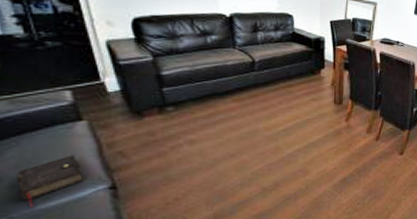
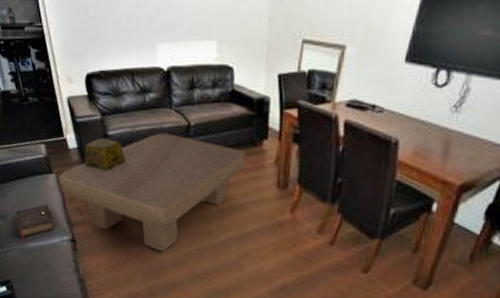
coffee table: none [90,69,308,177] -> present [58,133,247,253]
decorative box: none [129,79,185,110] -> present [84,138,126,172]

